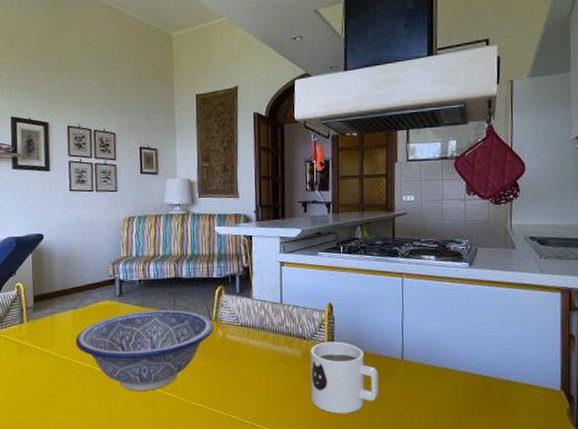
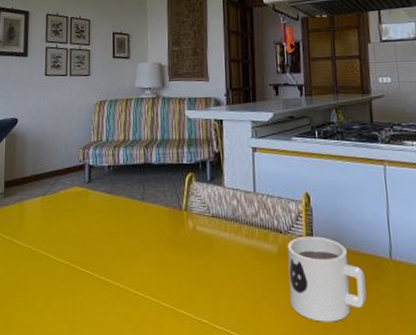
decorative bowl: present [75,309,214,391] -> none [43,197,184,287]

